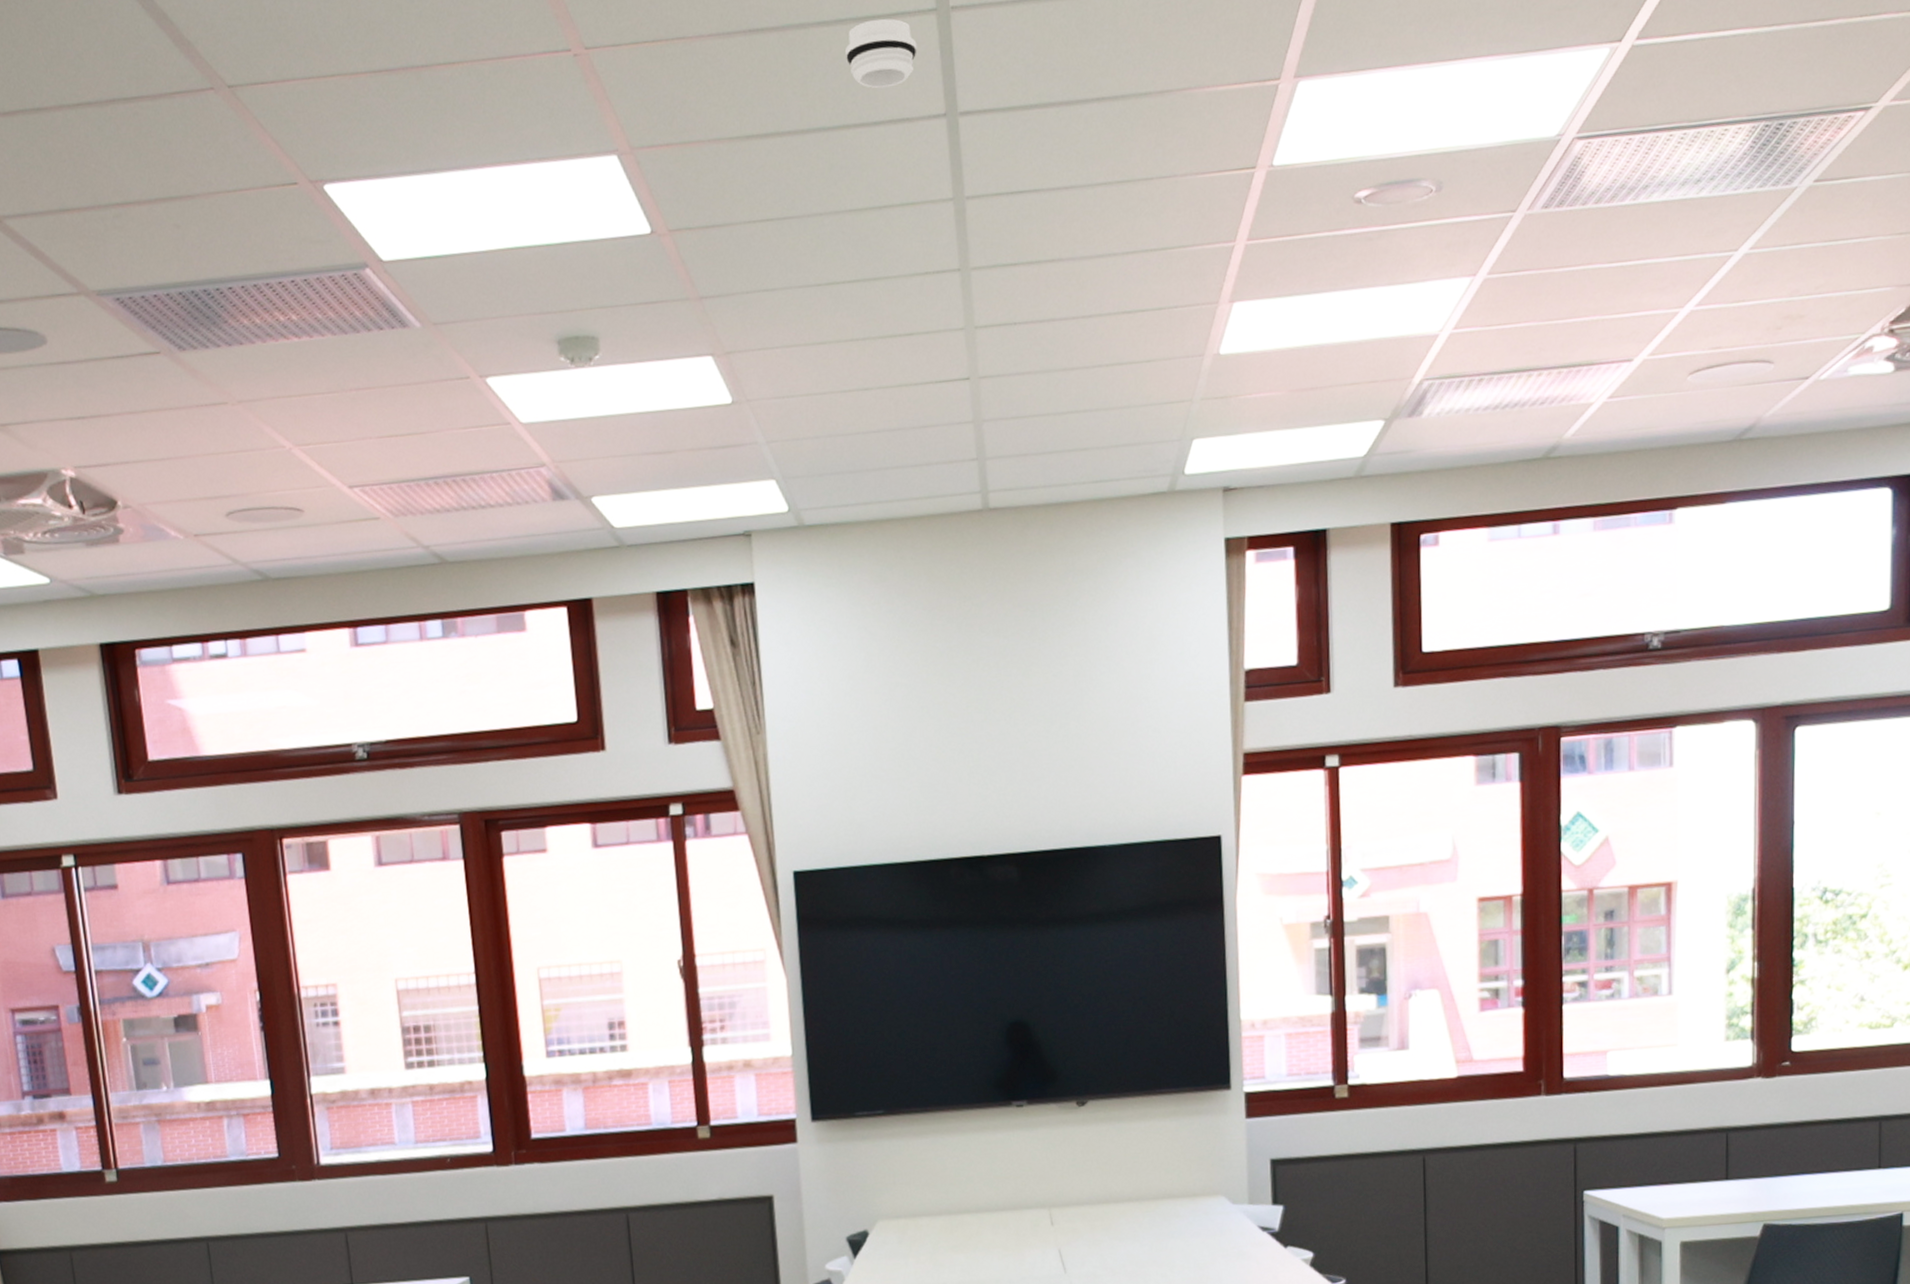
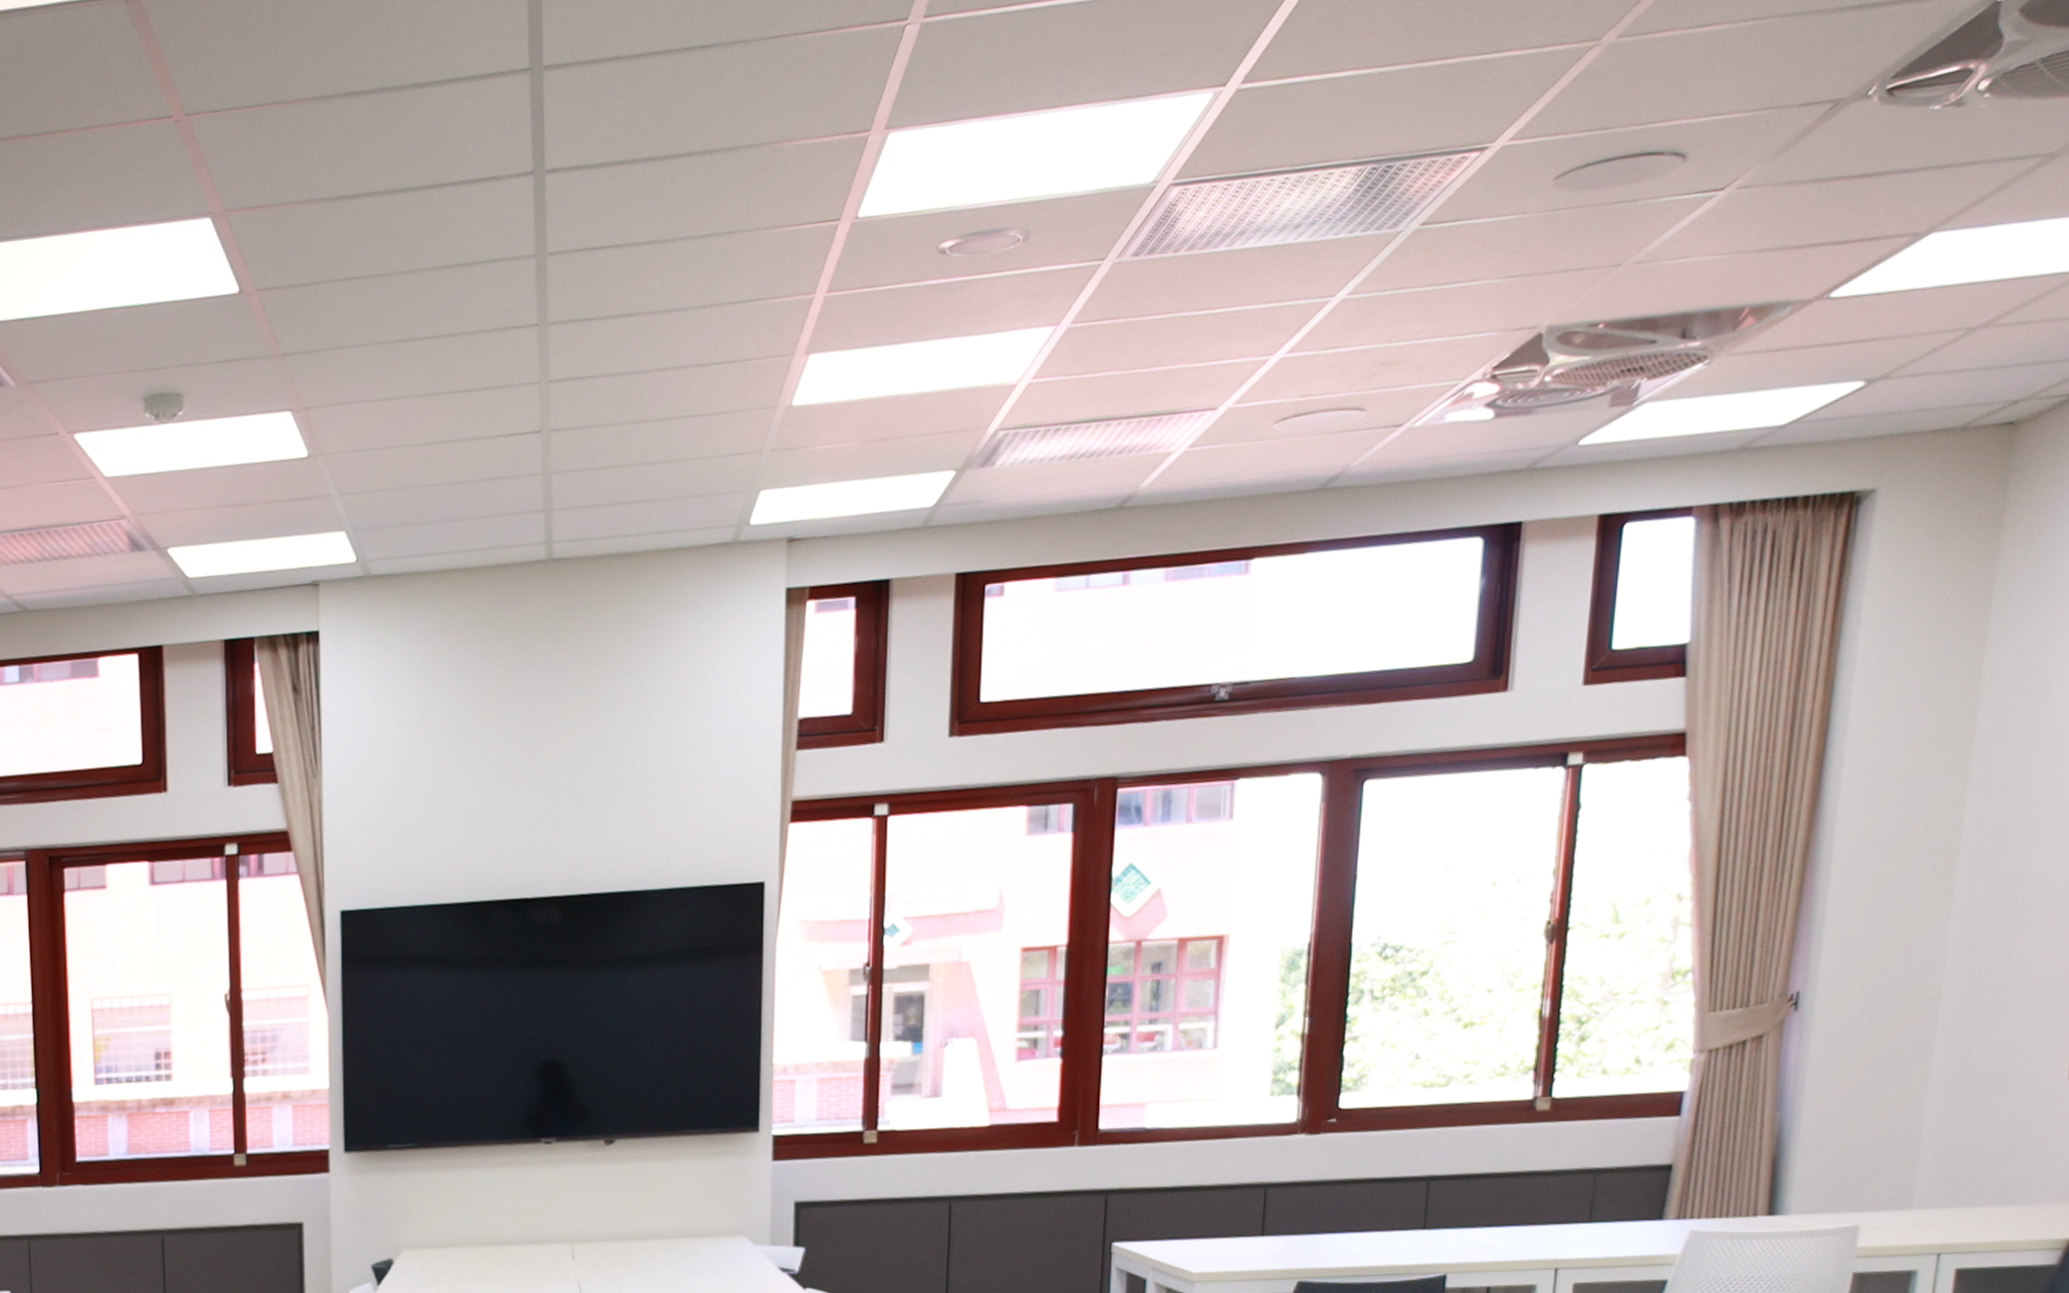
smoke detector: present [845,18,917,89] -> none [437,79,508,148]

